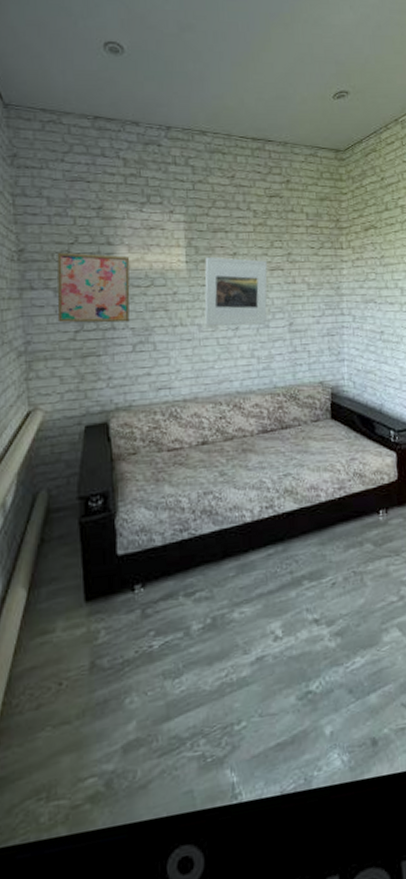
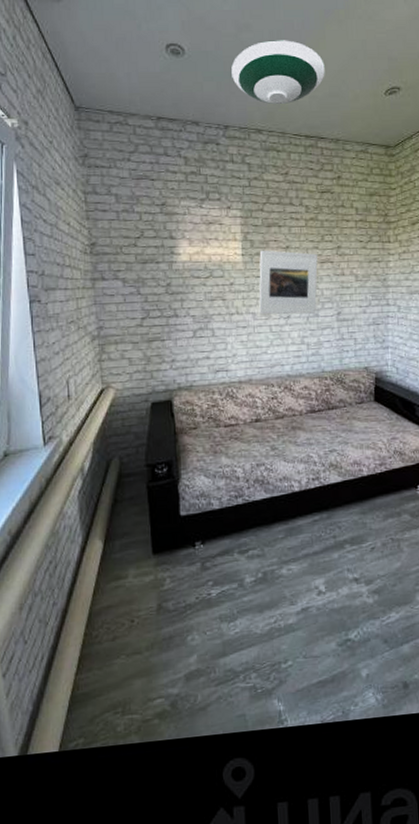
wall art: present [57,252,130,323] -> none [125,245,191,311]
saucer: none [173,41,272,106] -> present [231,40,325,105]

